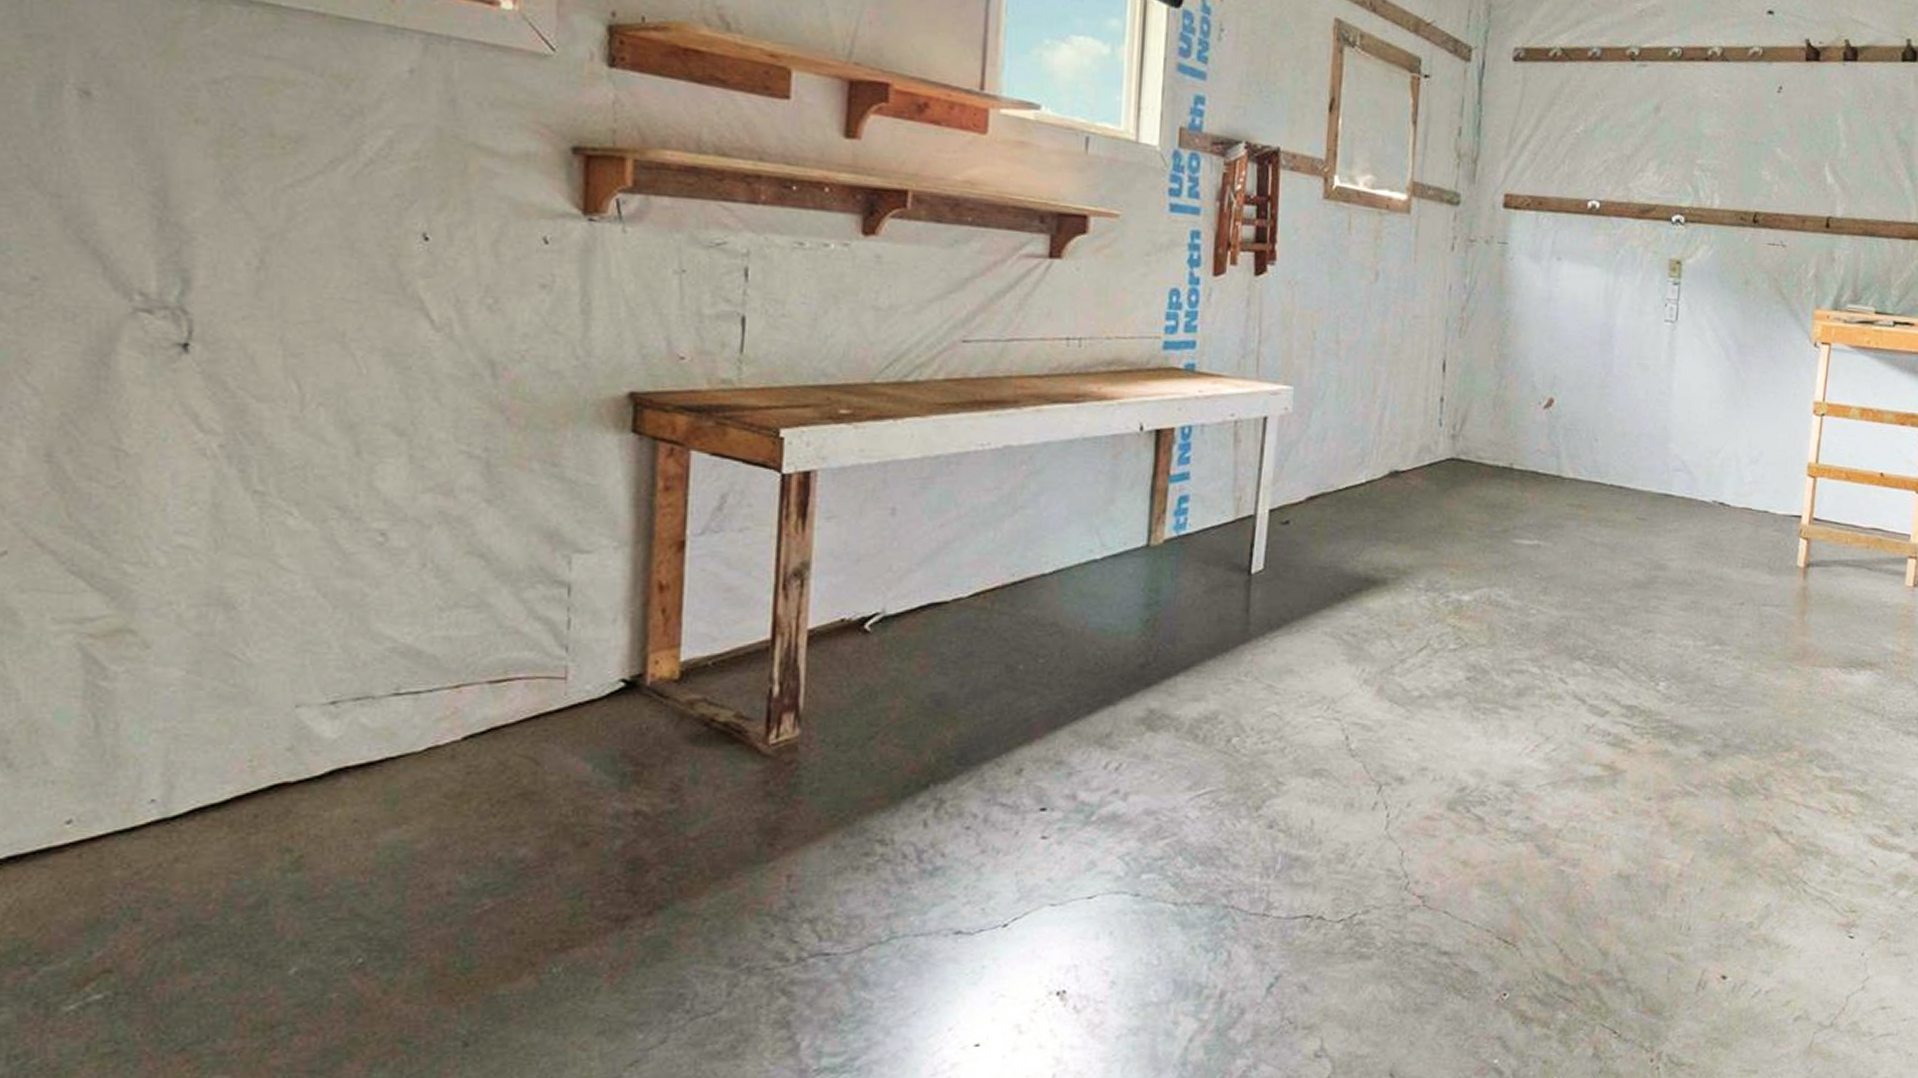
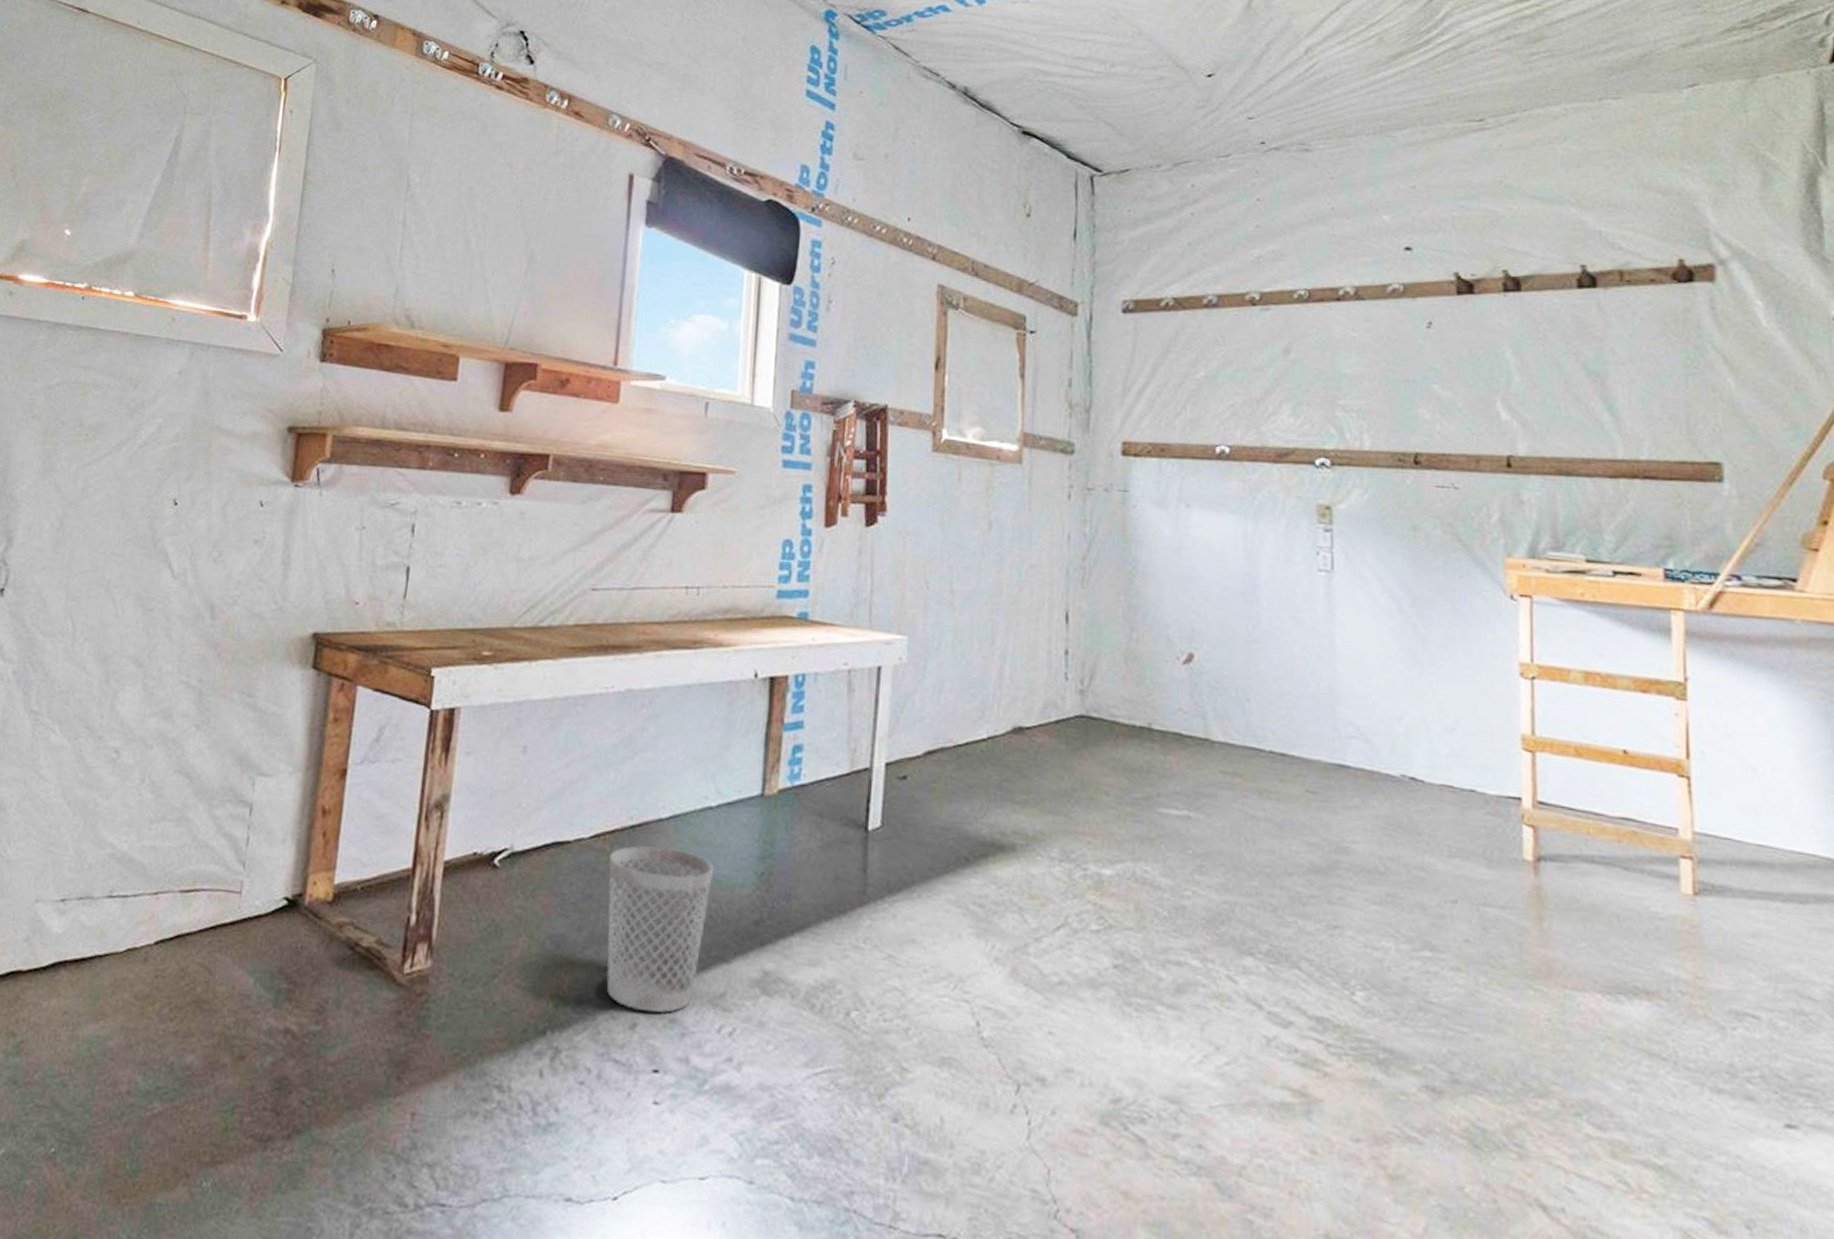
wastebasket: none [989,602,1098,757] -> present [606,846,713,1013]

